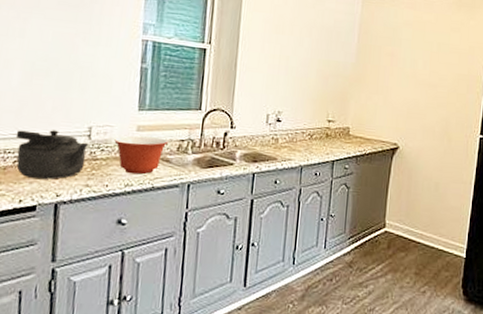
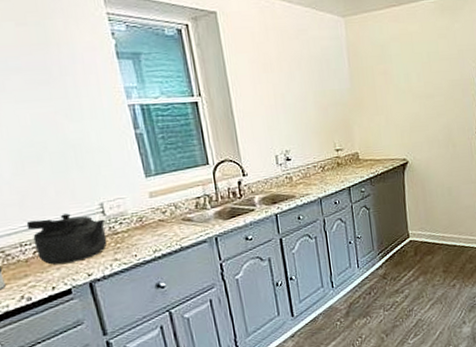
mixing bowl: present [113,135,168,175] -> none [128,199,184,240]

